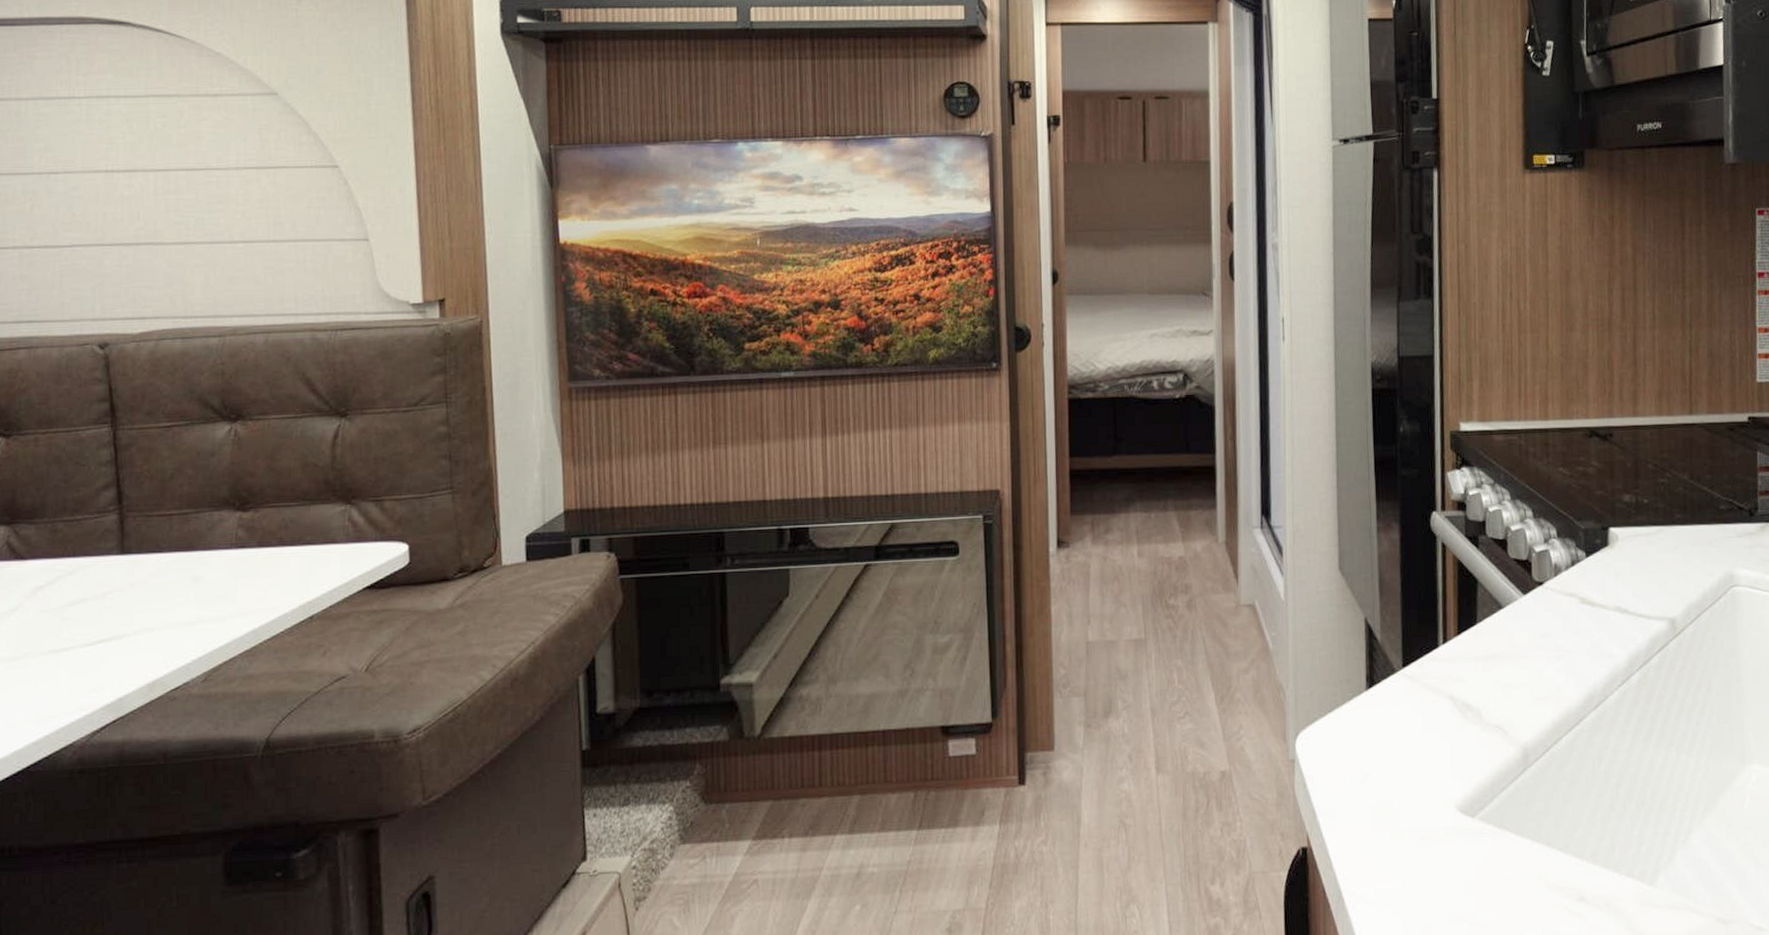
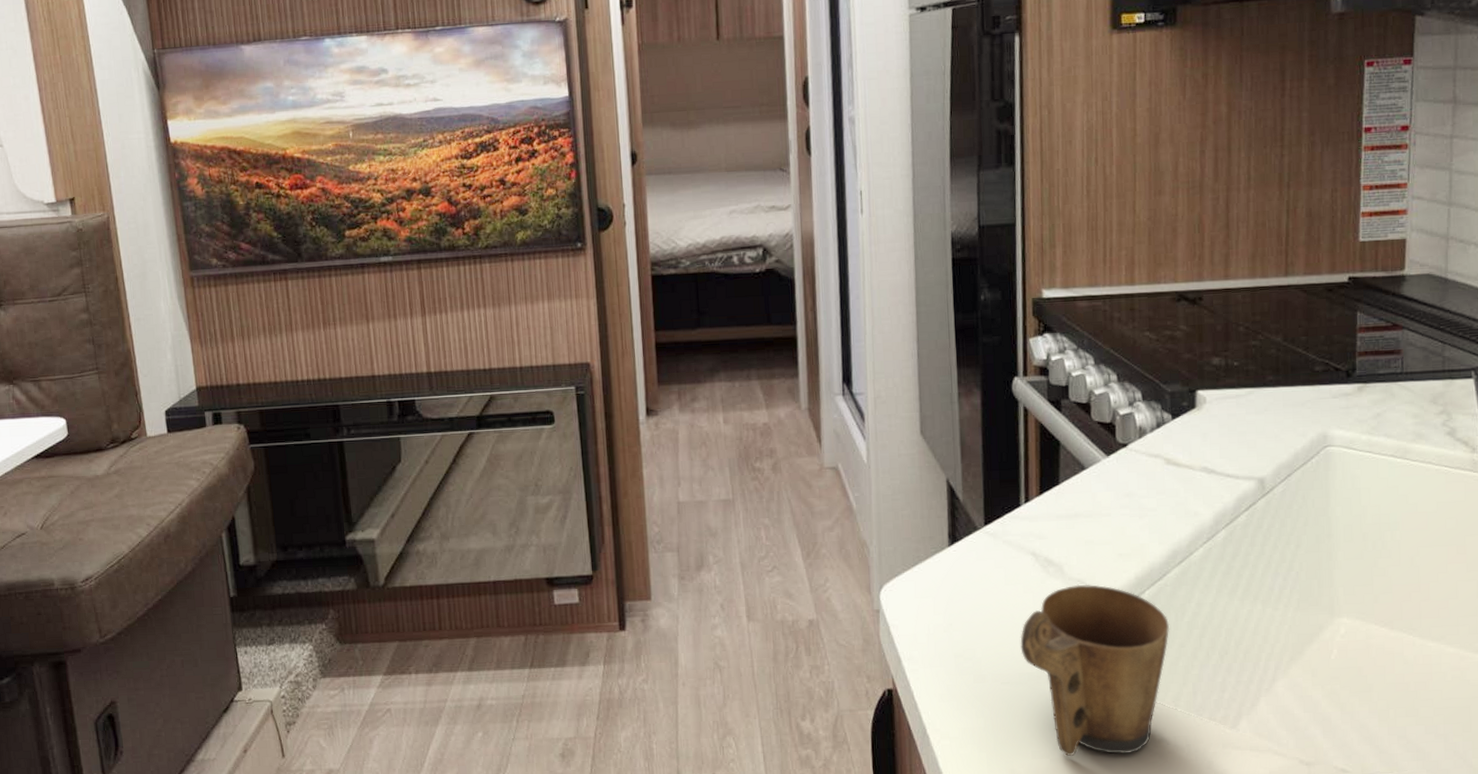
mug: none [1438,730,1587,919] -> present [1020,584,1170,756]

